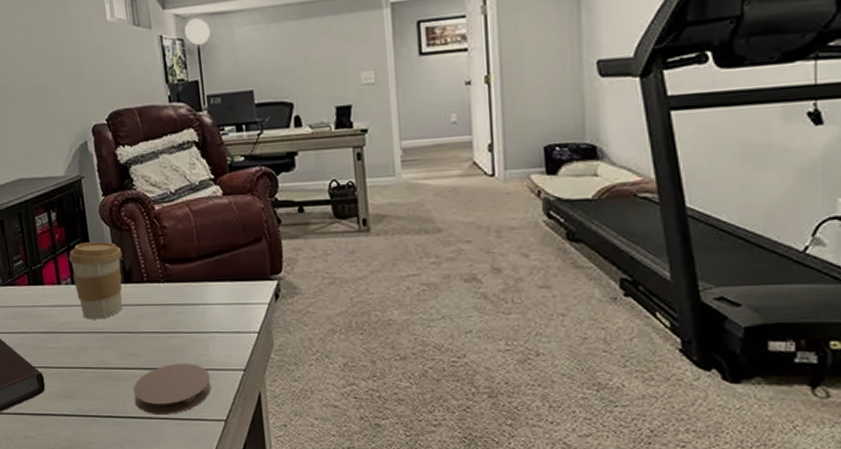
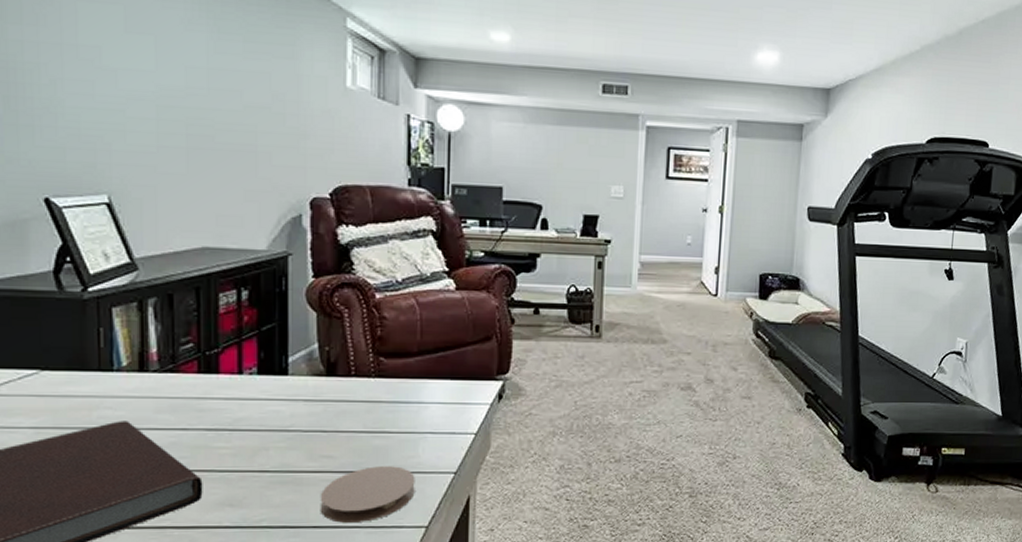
coffee cup: present [68,241,123,320] -> none [257,328,329,416]

